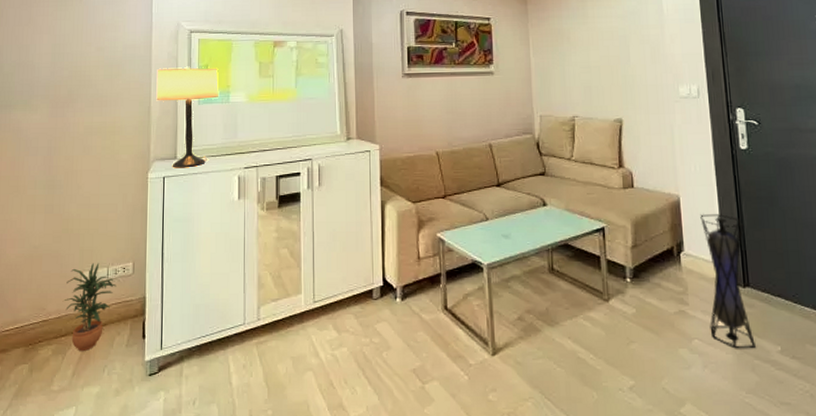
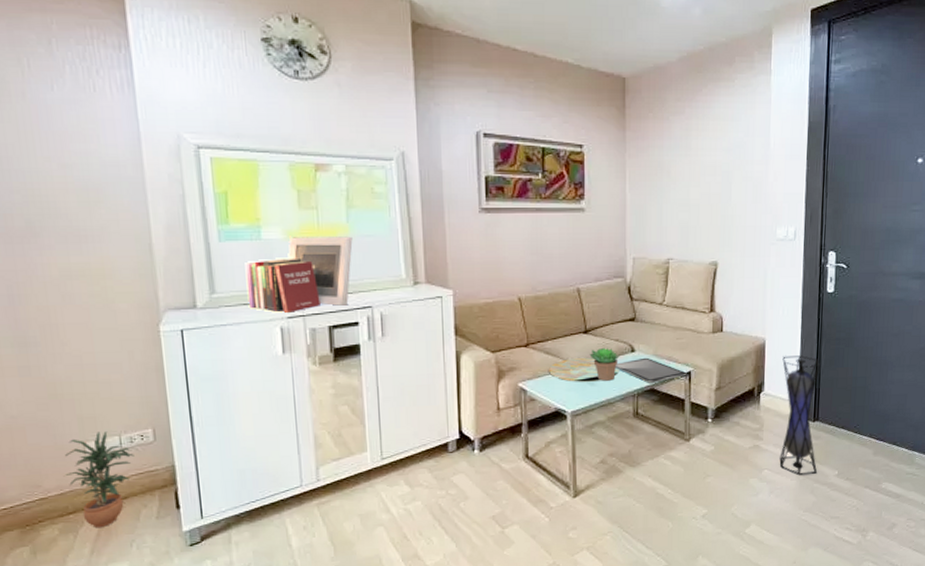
table lamp: present [156,67,218,168] -> none [156,194,245,319]
books: none [215,117,271,164] -> present [245,257,320,313]
picture frame: none [249,99,299,158] -> present [289,236,353,306]
decorative tray: none [465,211,533,236] -> present [549,358,620,383]
succulent plant: none [503,200,532,234] -> present [589,347,620,381]
tablet: none [527,212,601,239] -> present [614,357,687,384]

